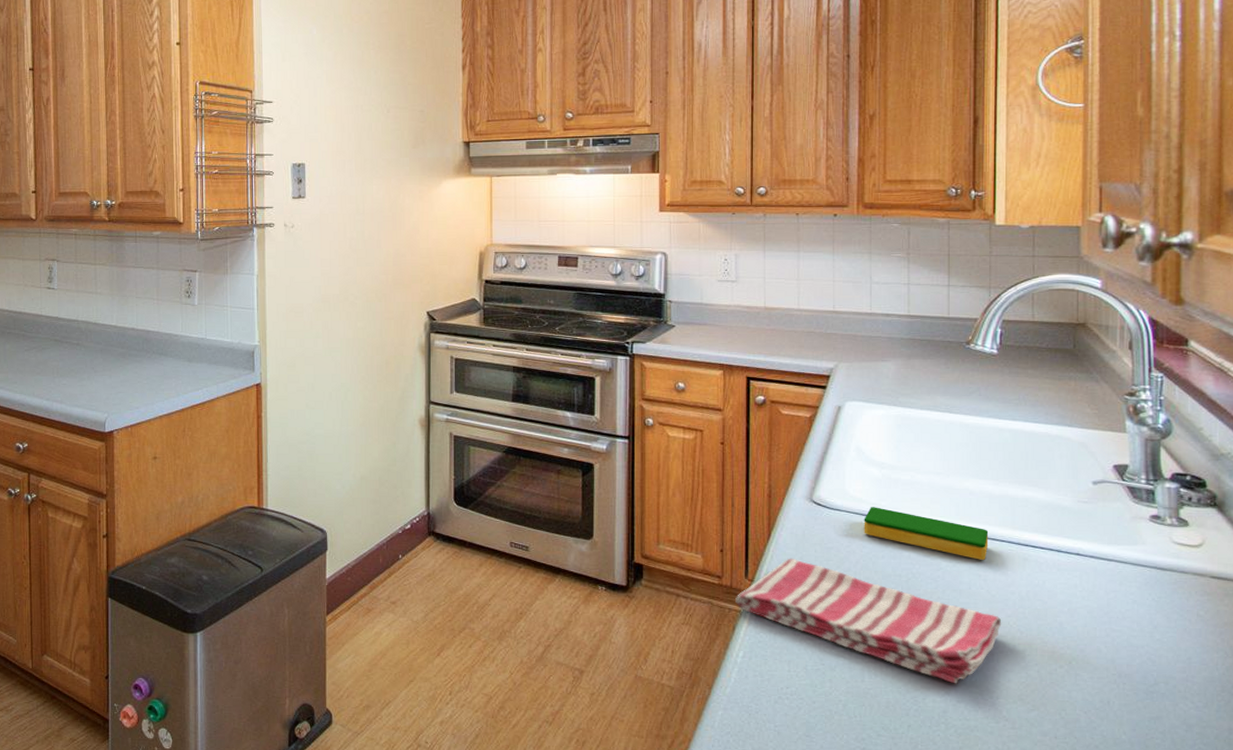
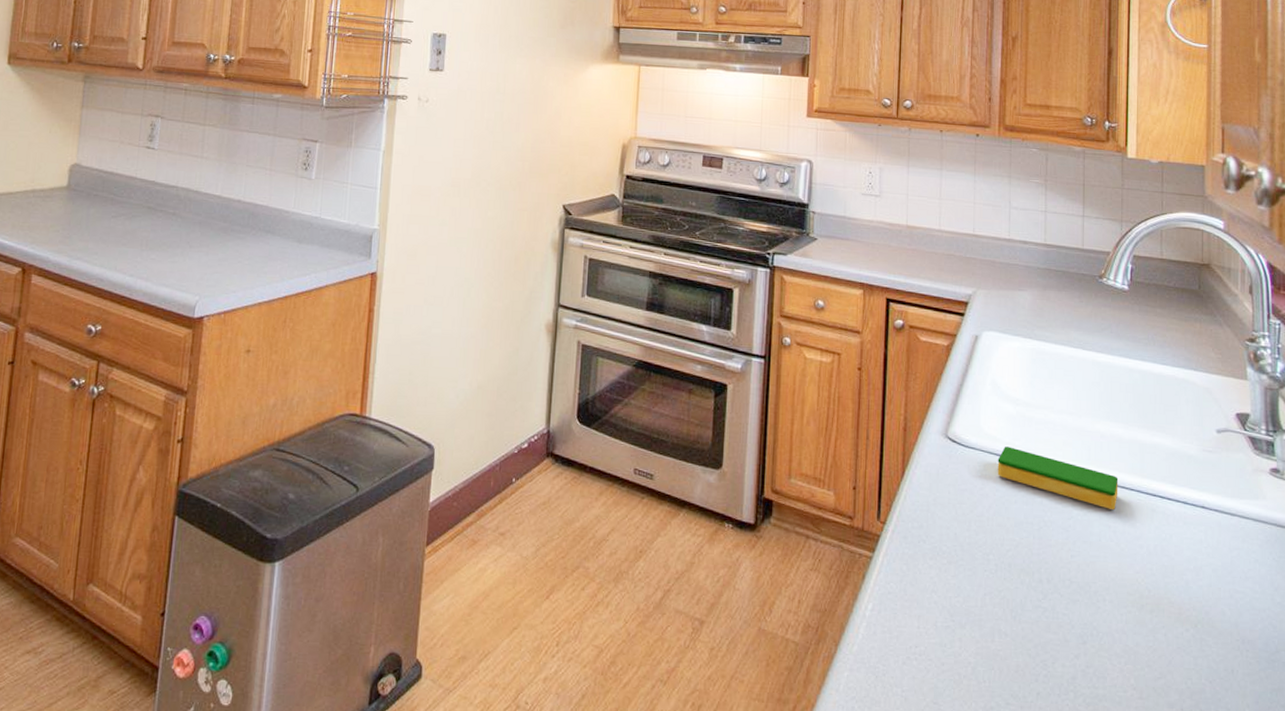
dish towel: present [735,558,1002,684] -> none [866,499,1131,647]

